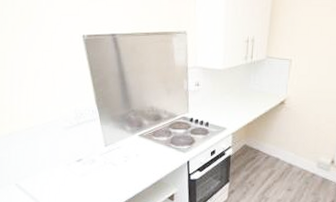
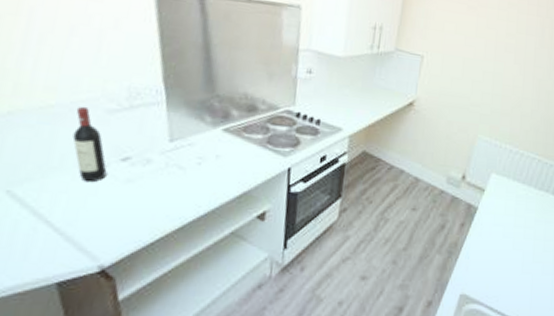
wine bottle: none [46,126,69,177] -> present [72,106,107,183]

